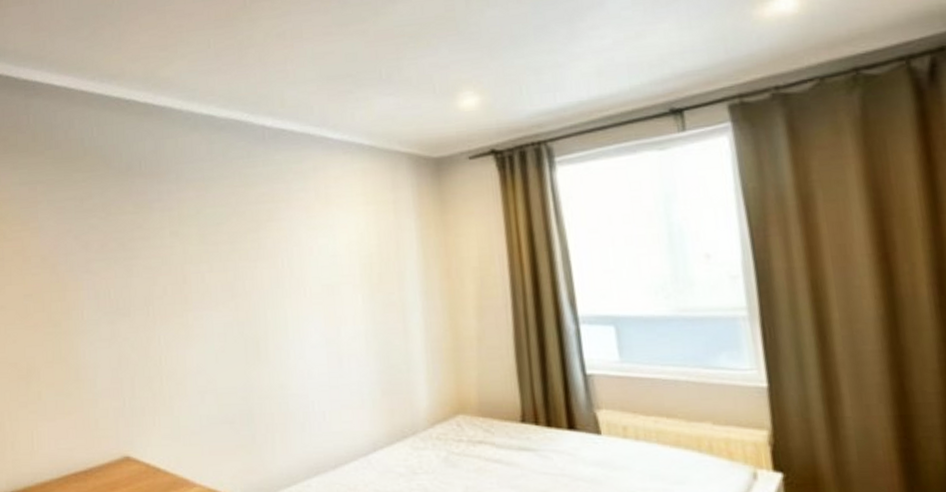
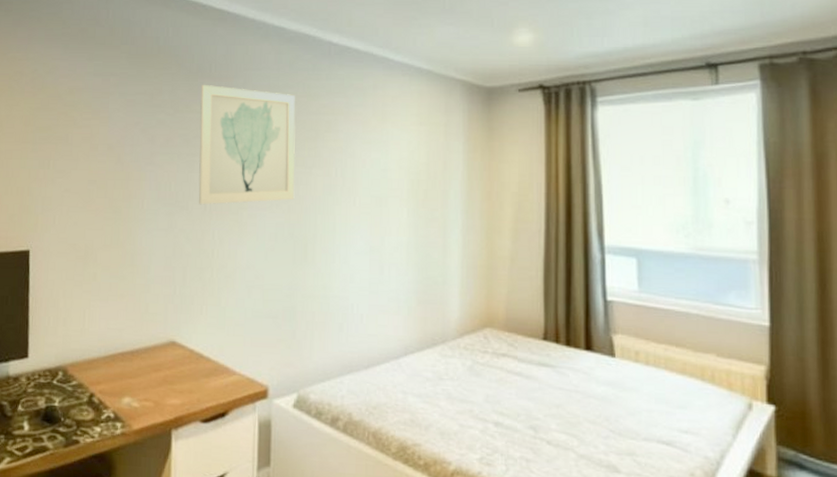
wall art: none [132,183,241,311] -> present [198,84,296,205]

